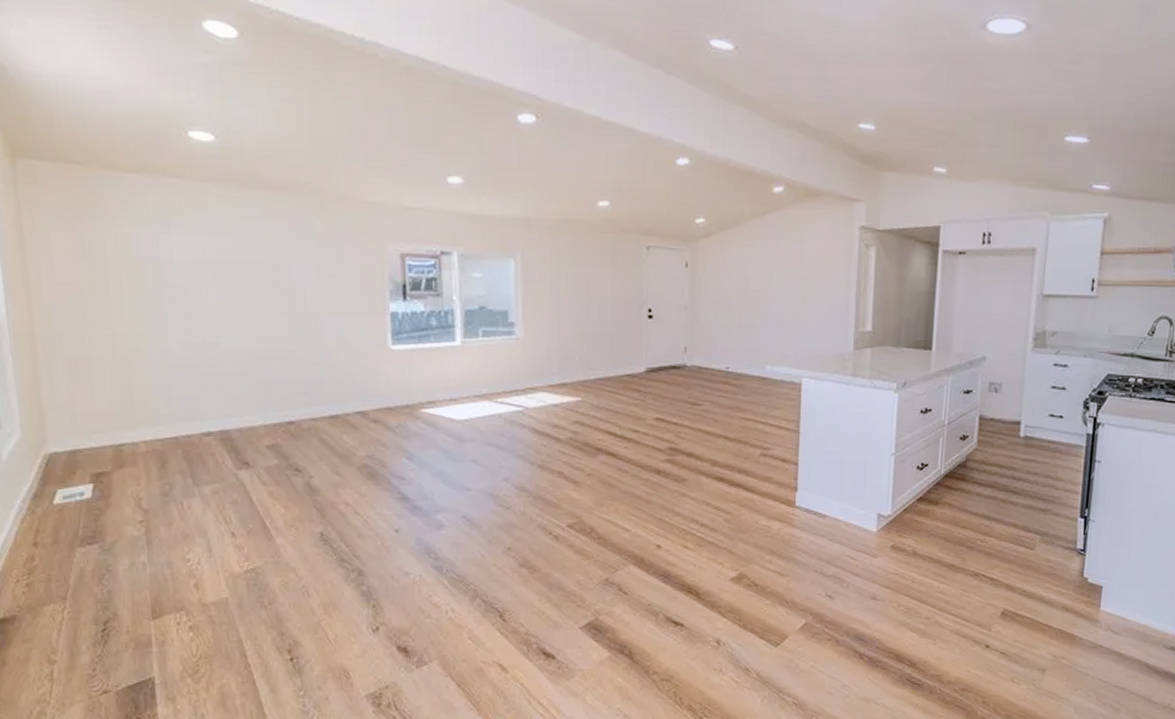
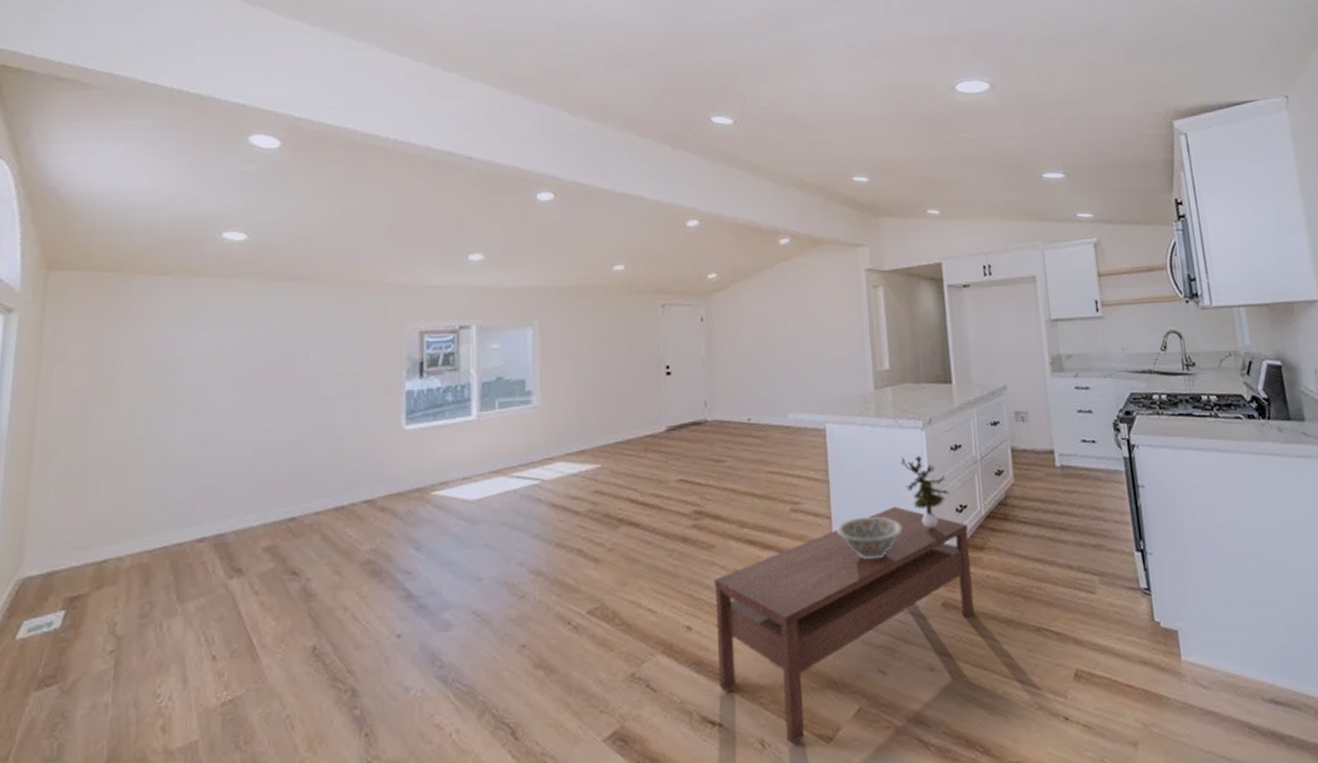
coffee table: none [684,459,926,645] -> present [714,506,975,745]
decorative bowl: none [802,466,864,504] -> present [837,516,903,560]
potted plant: none [870,415,916,483] -> present [901,456,952,530]

